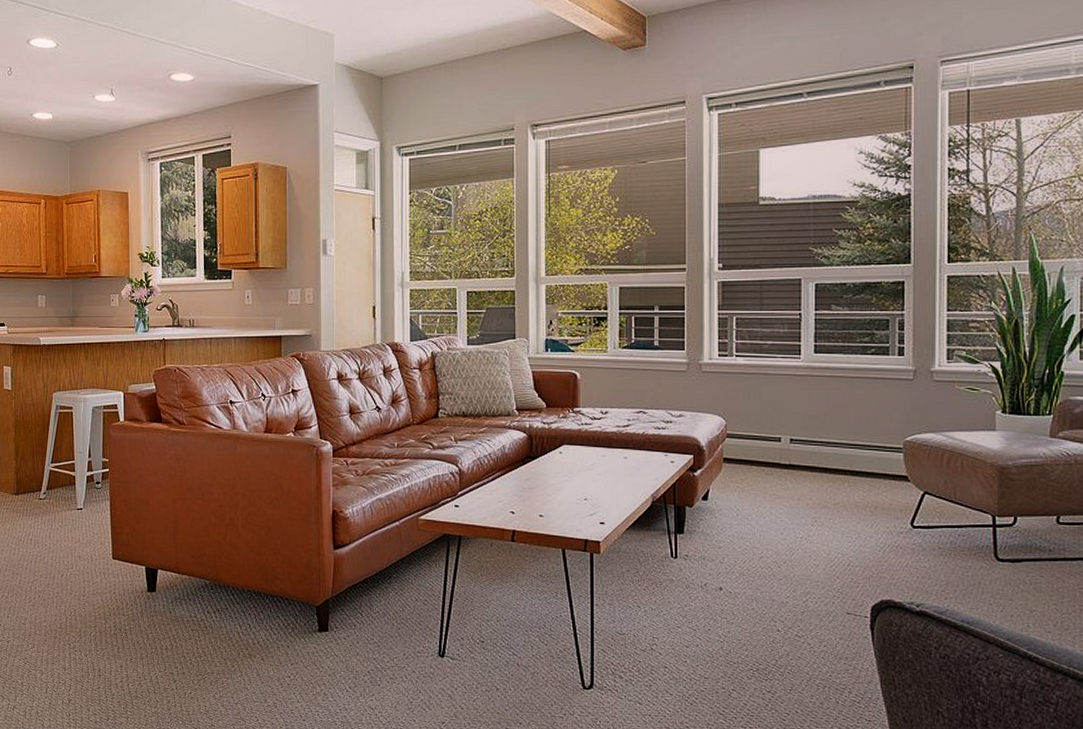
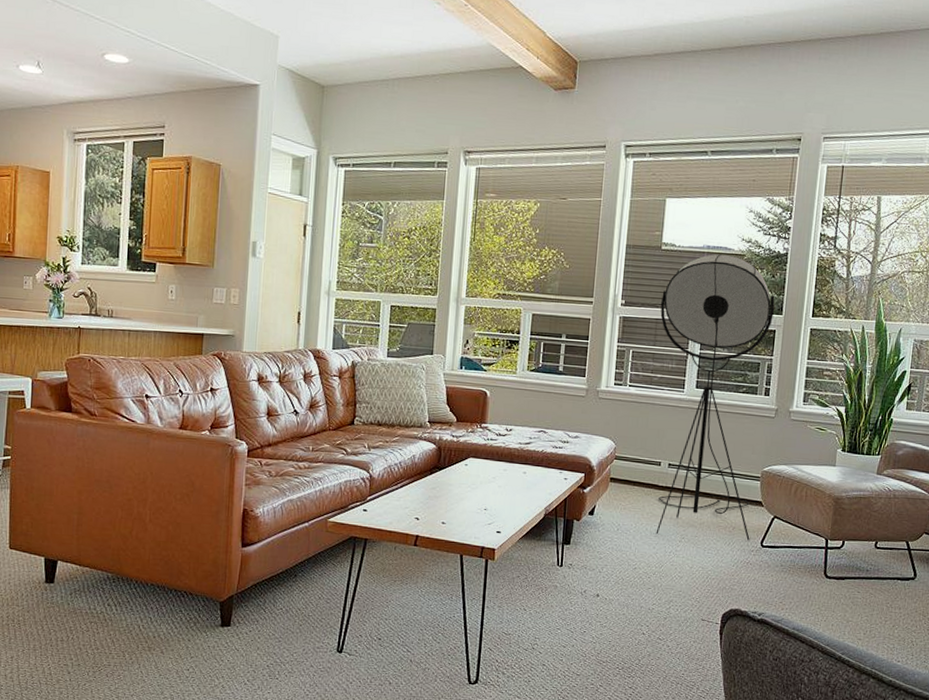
floor lamp: none [763,203,901,521] -> present [656,254,775,541]

